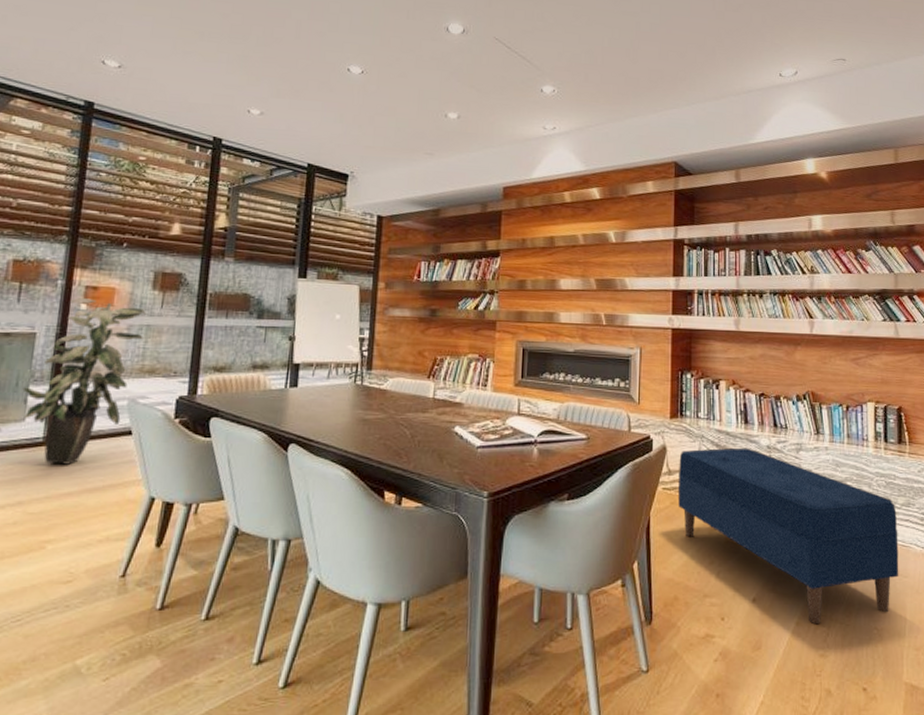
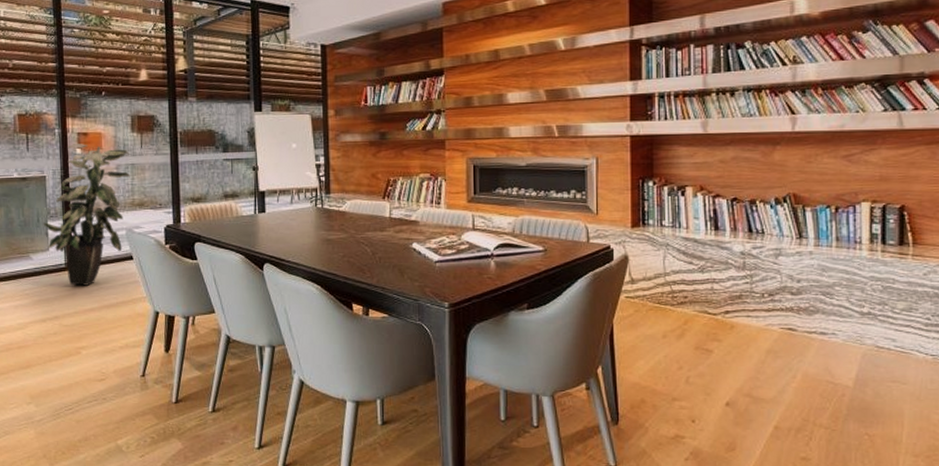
bench: present [678,447,899,625] -> none [642,254,896,429]

